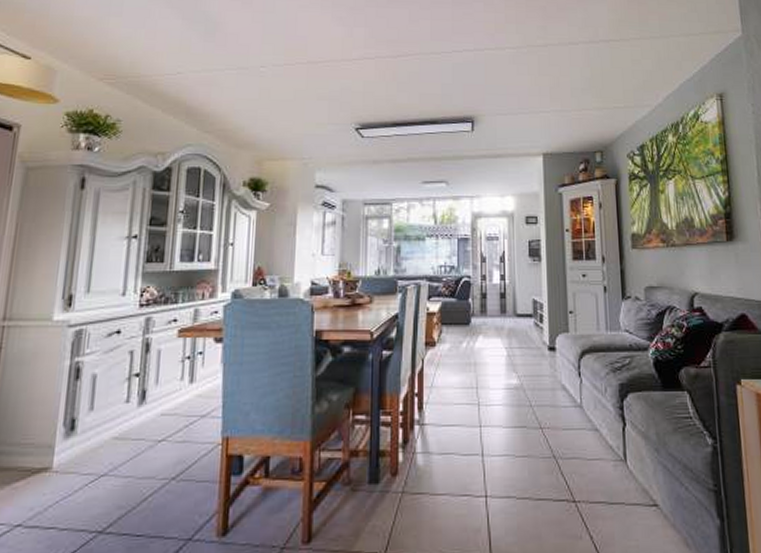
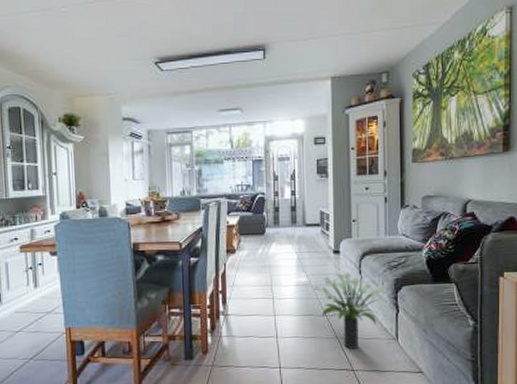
potted plant: none [526,373,613,473] -> present [313,271,388,349]

